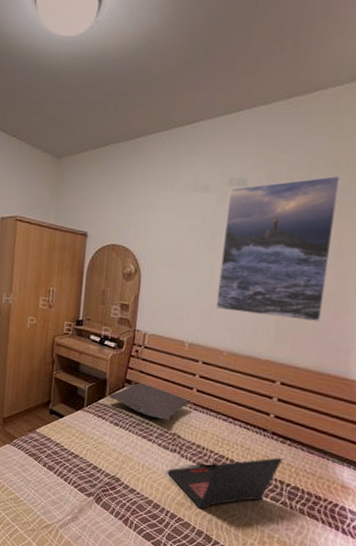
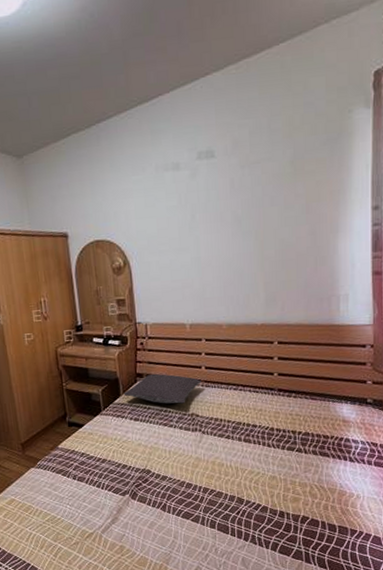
laptop: present [167,457,282,509] -> none [193,411,291,476]
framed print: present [215,175,342,323] -> none [200,133,303,286]

